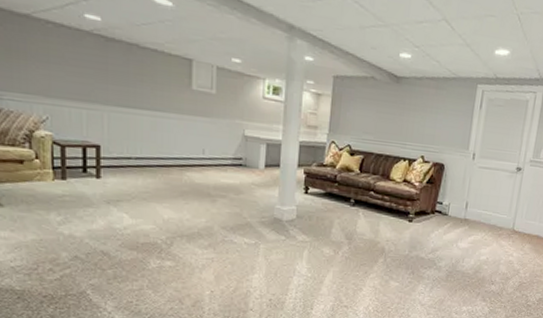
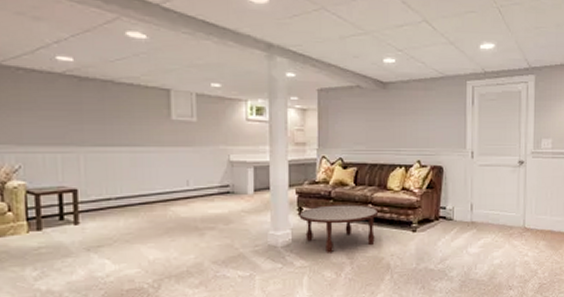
coffee table: none [305,187,380,232] -> present [299,204,379,253]

